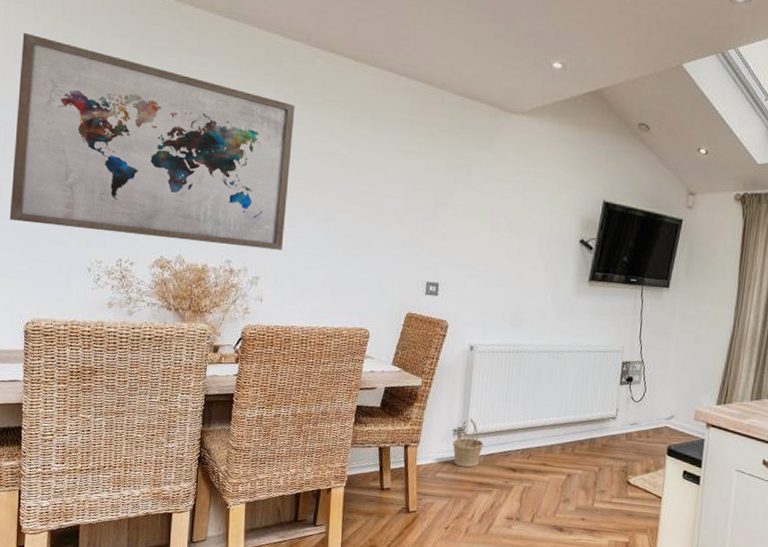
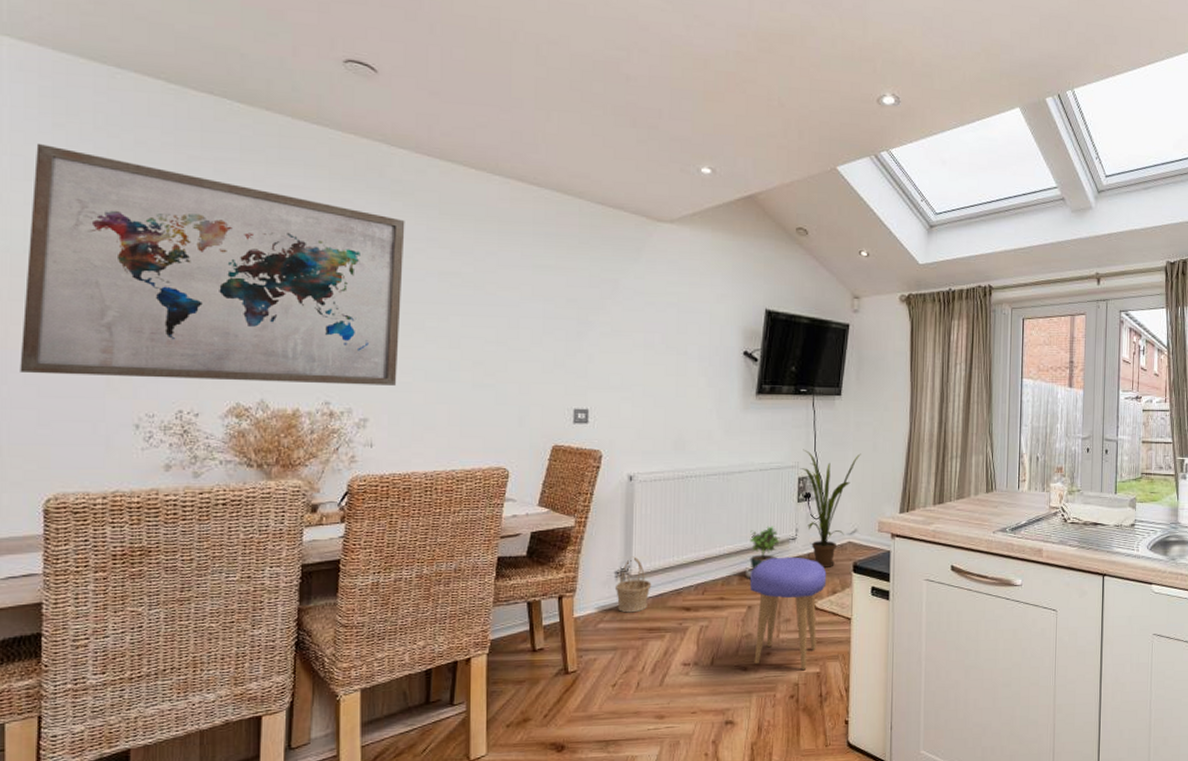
potted plant: none [566,404,601,450] -> present [744,526,780,579]
stool: none [569,433,642,538] -> present [749,556,827,670]
house plant: none [624,335,684,448] -> present [800,449,861,568]

